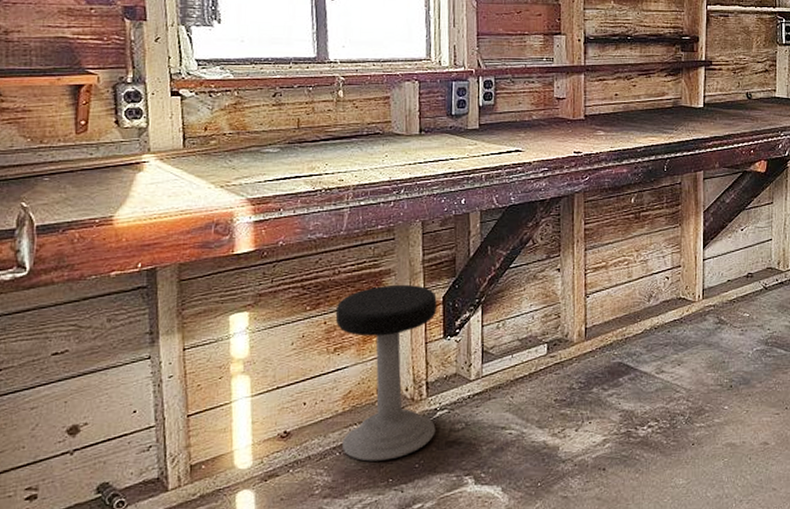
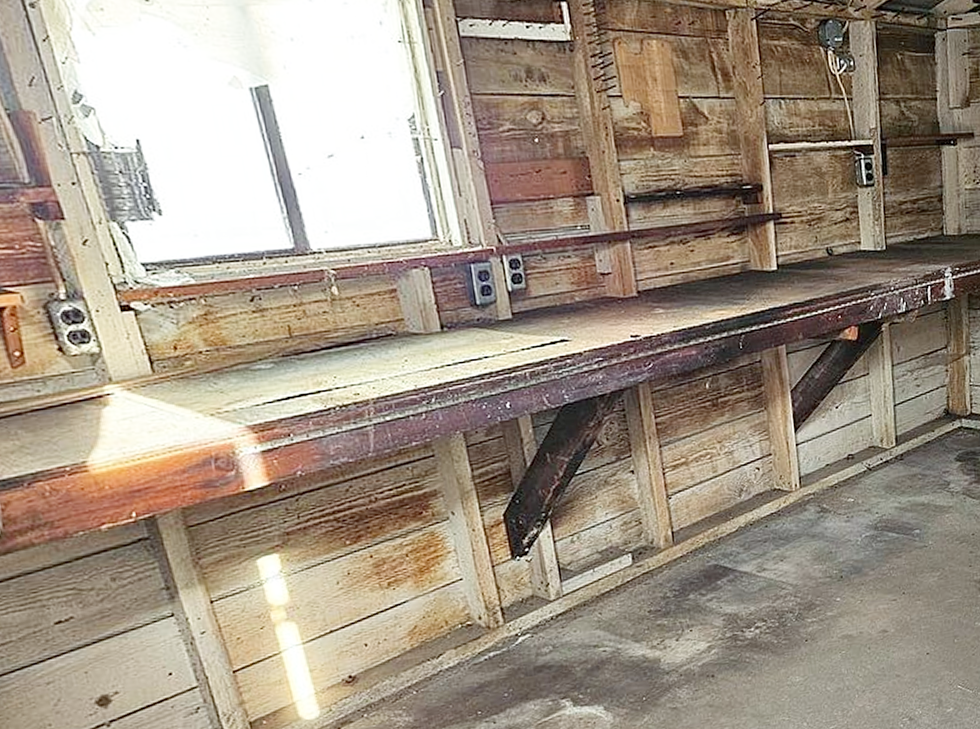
stool: present [335,284,437,462] -> none [380,504,521,697]

